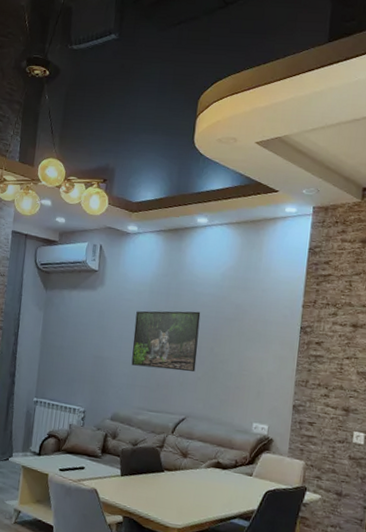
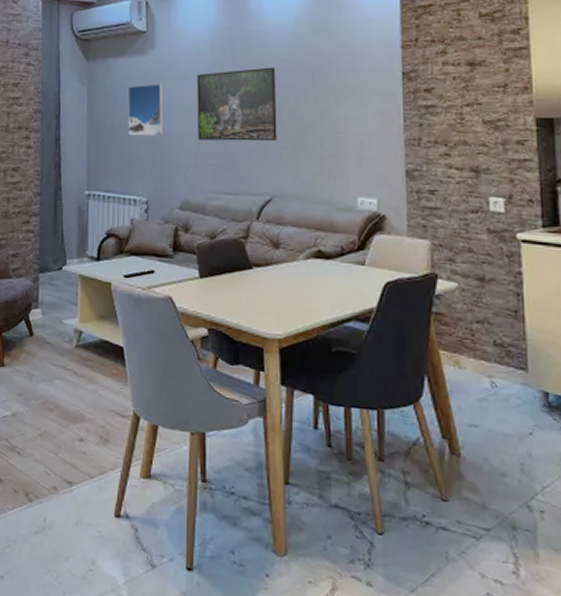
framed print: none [74,314,108,359] -> present [127,84,164,136]

